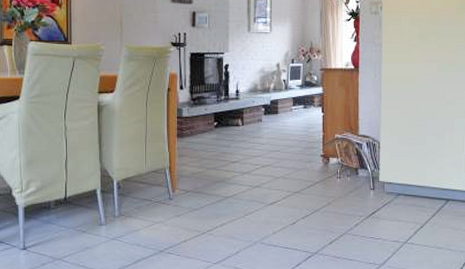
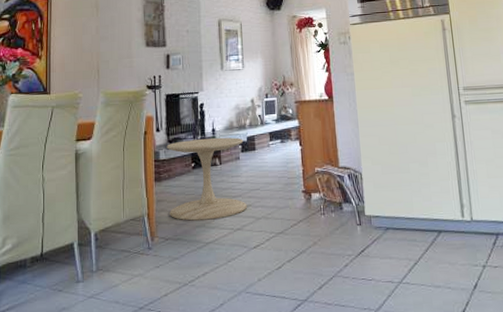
side table: none [190,99,267,176] -> present [166,137,248,221]

